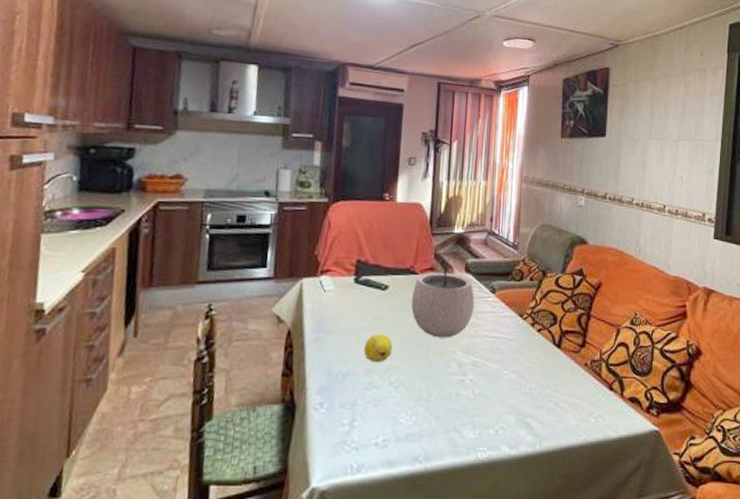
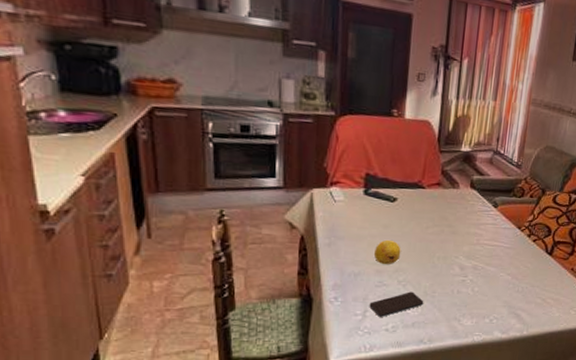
smartphone: none [357,395,419,428] -> present [369,291,424,317]
plant pot: present [411,257,475,338] -> none [418,173,478,246]

